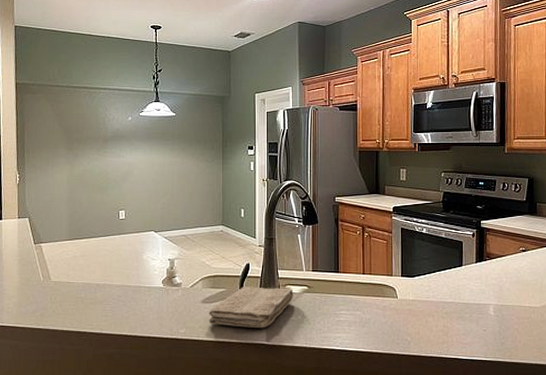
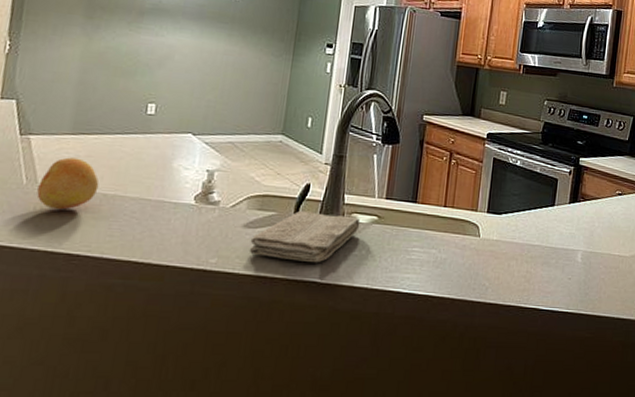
fruit: none [51,258,93,298] -> present [37,157,100,210]

